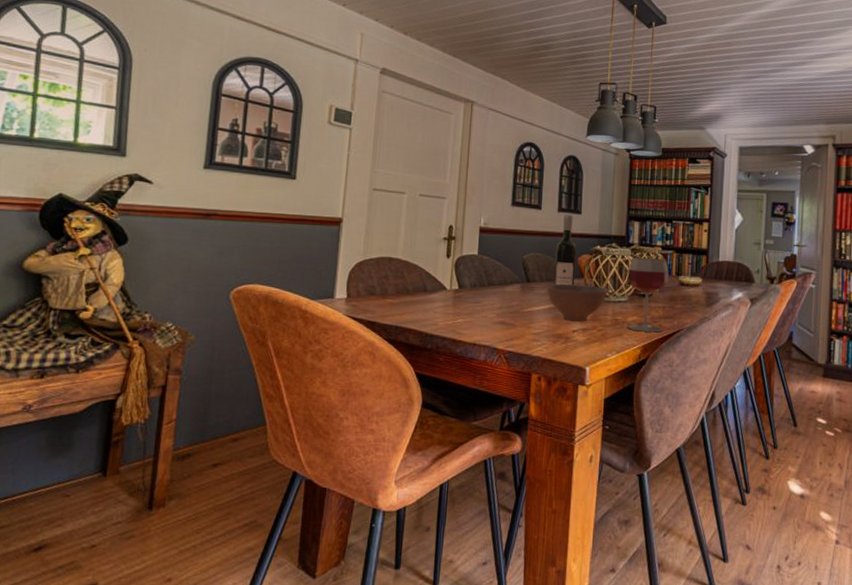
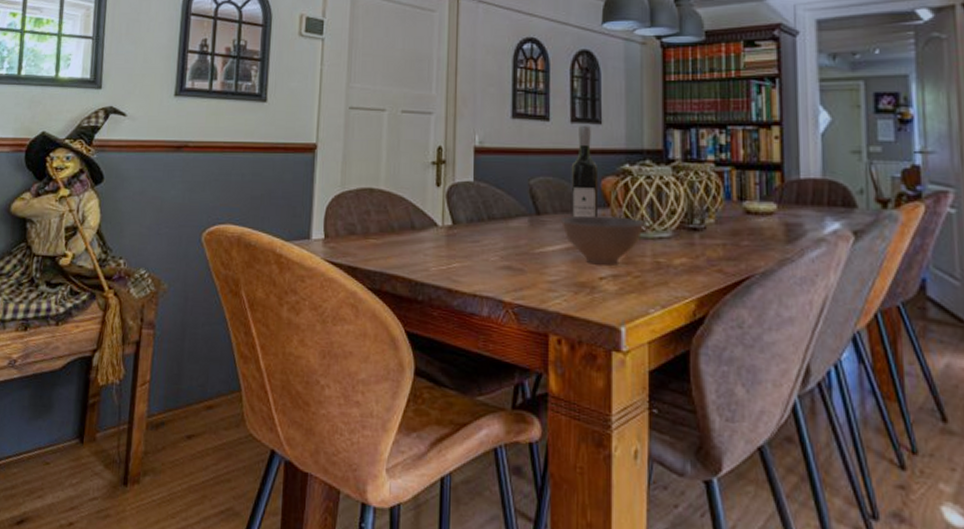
wineglass: present [626,257,669,333] -> none [669,177,729,280]

